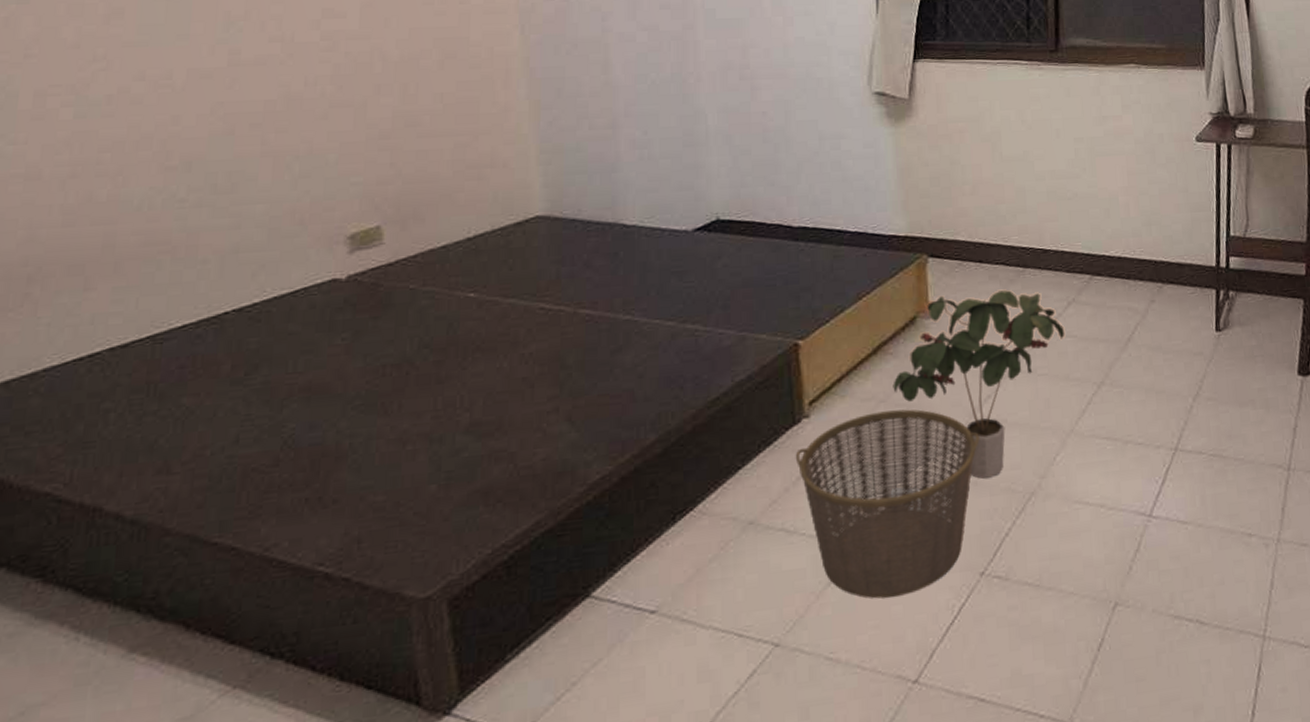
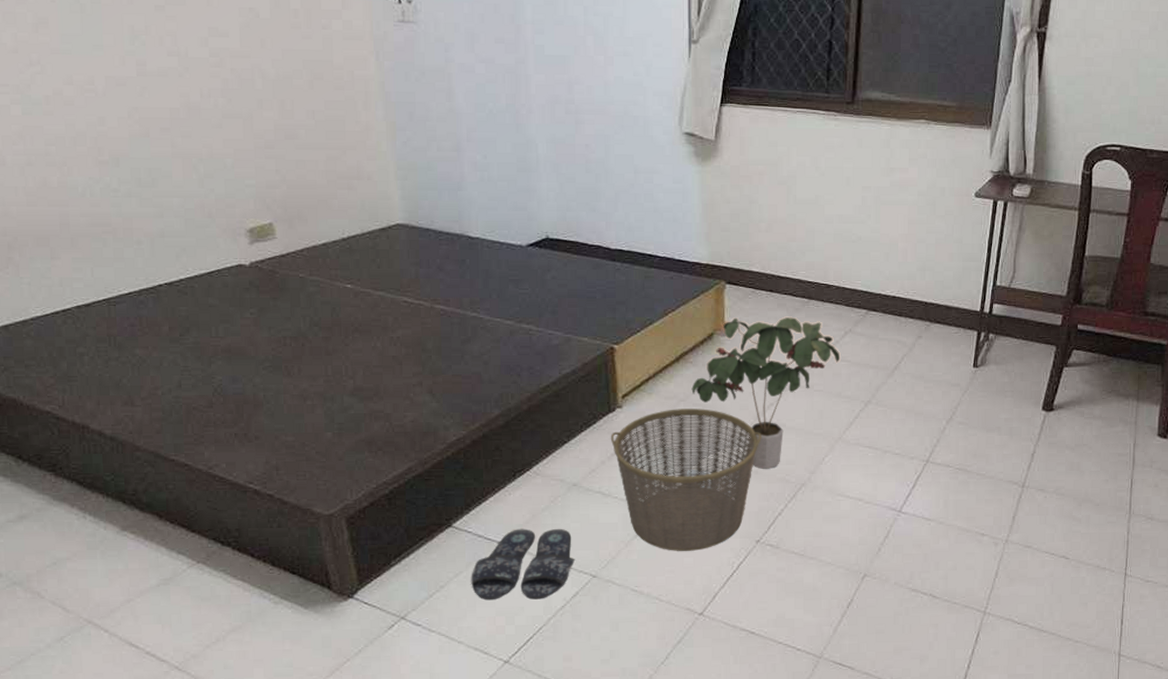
slippers: none [613,583,753,696] -> present [471,528,576,600]

